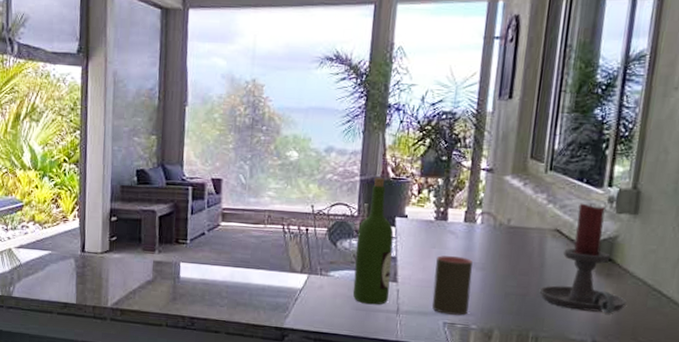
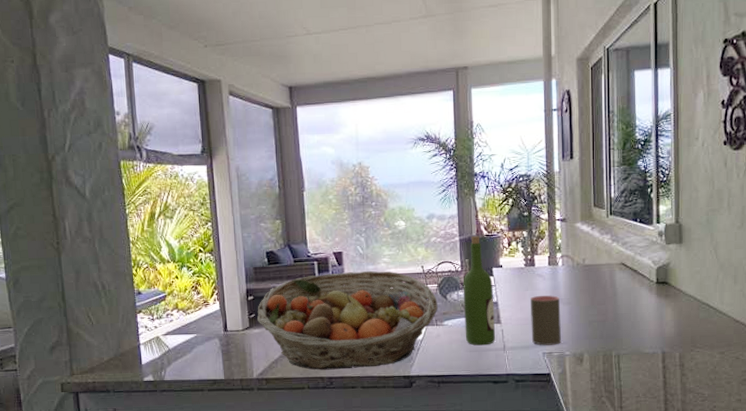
fruit basket: none [119,202,325,312] -> present [257,270,438,370]
candle holder: present [539,203,627,313] -> none [615,239,684,328]

